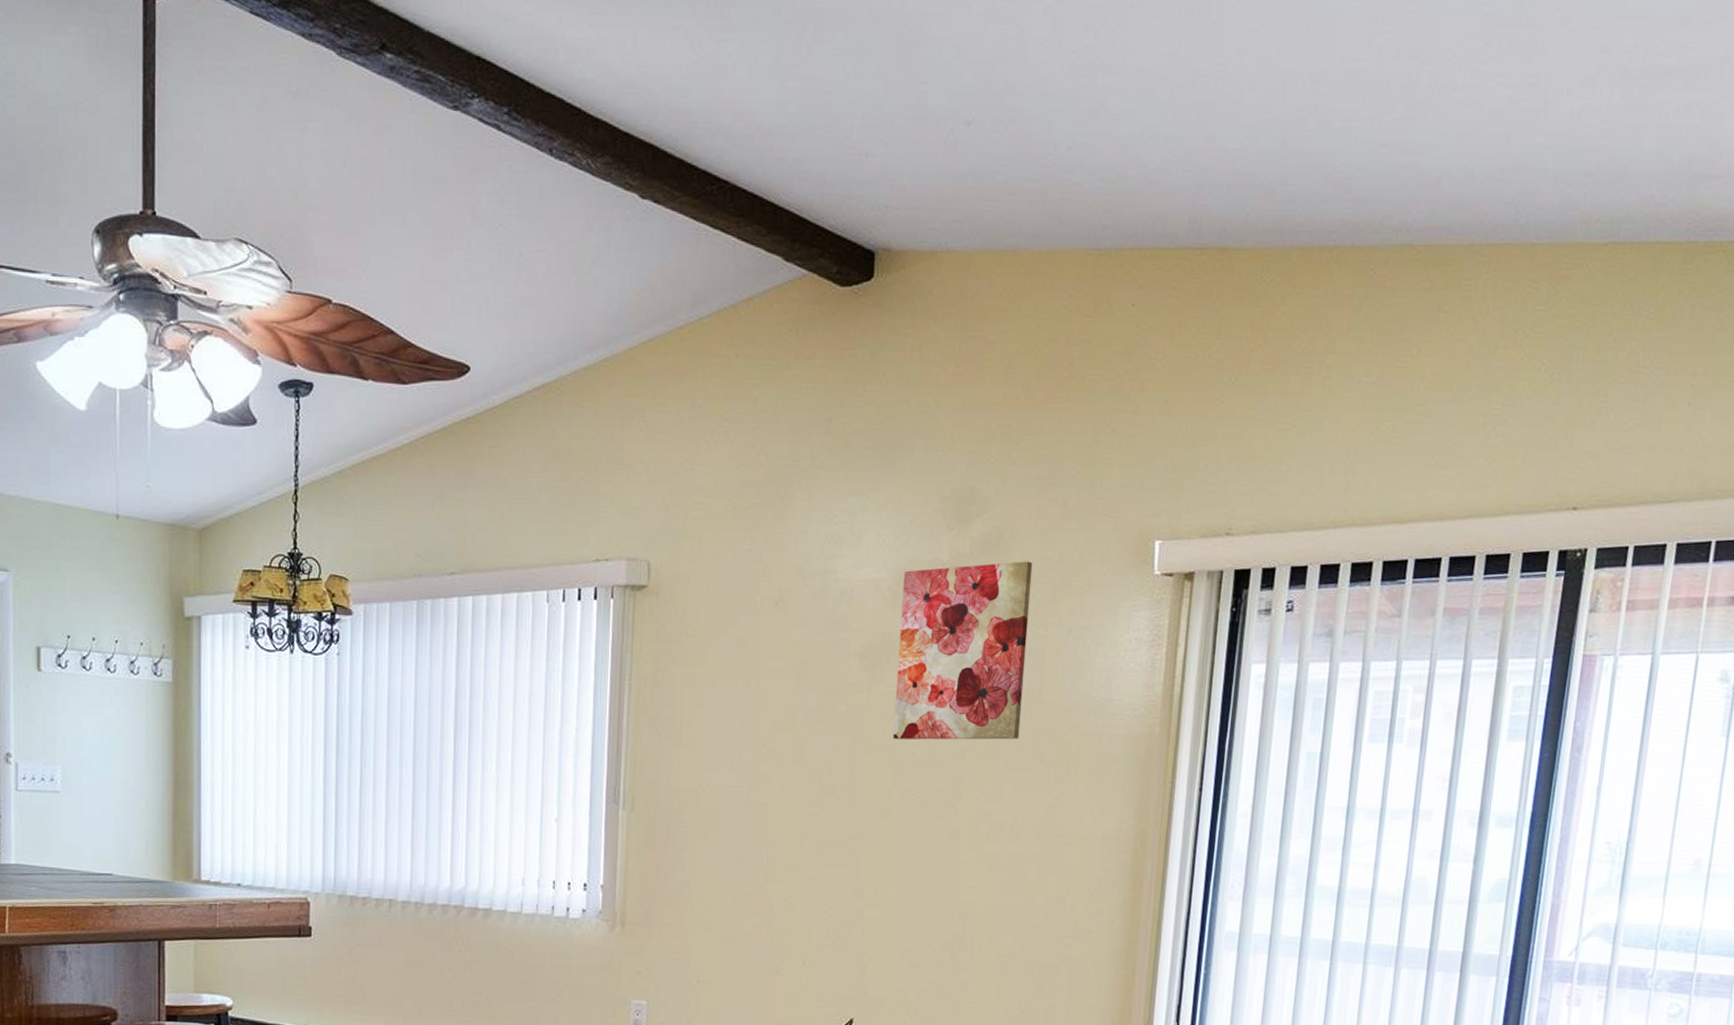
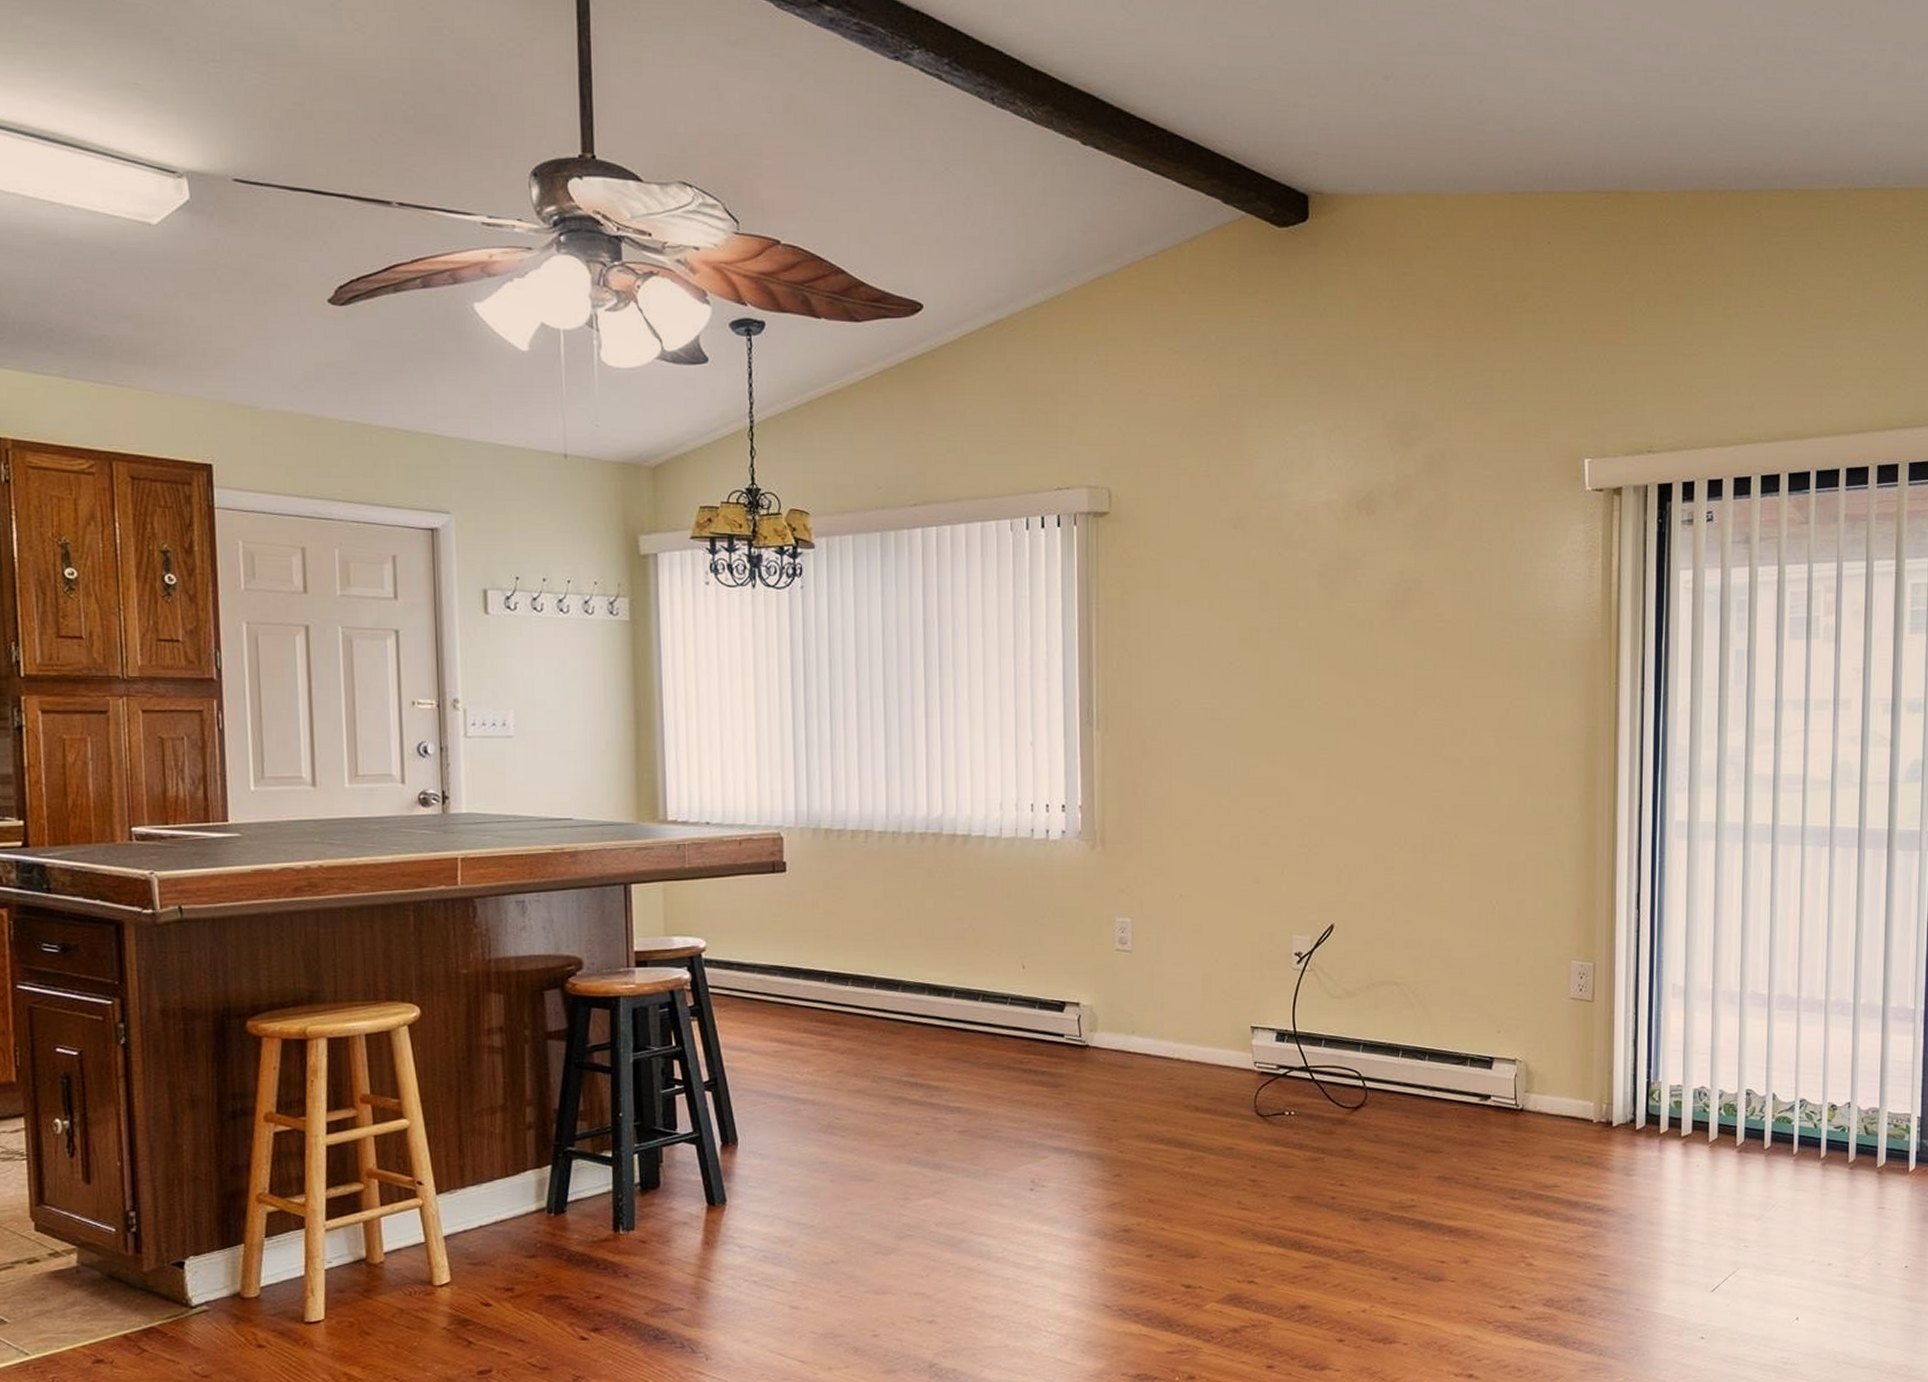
wall art: present [893,561,1033,740] -> none [1354,480,1474,653]

